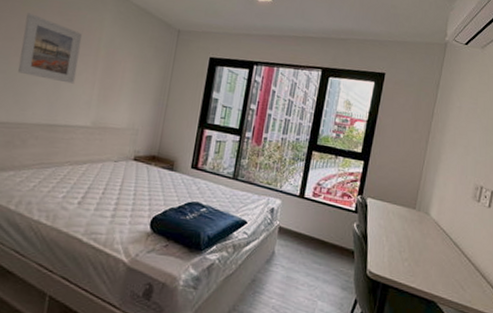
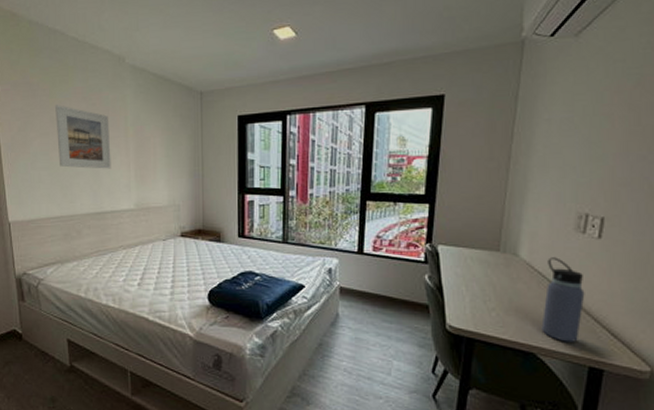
water bottle: none [442,219,477,294] -> present [541,257,585,342]

